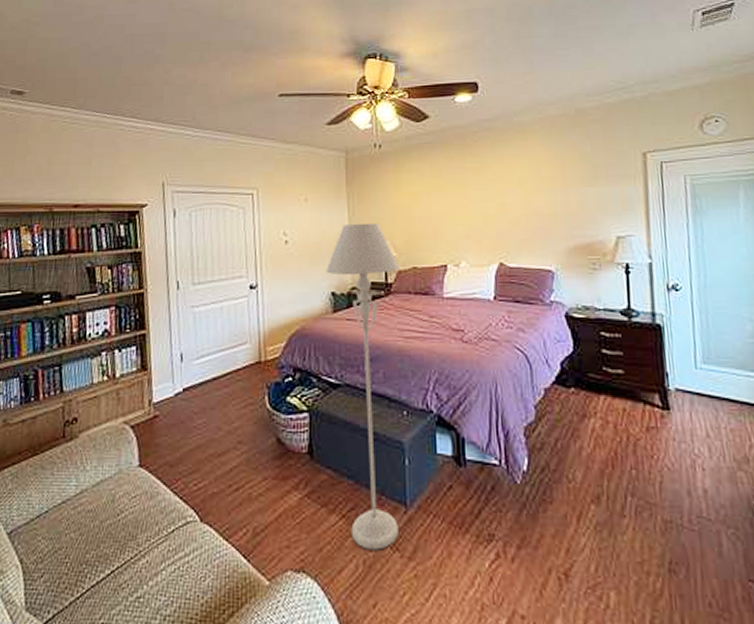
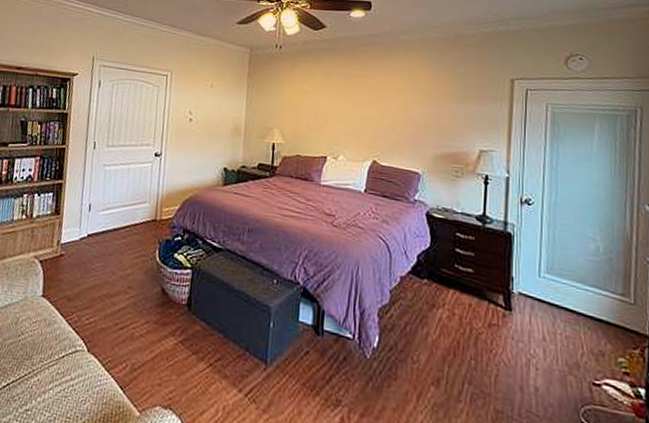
floor lamp: present [326,222,399,550] -> none [215,111,285,399]

